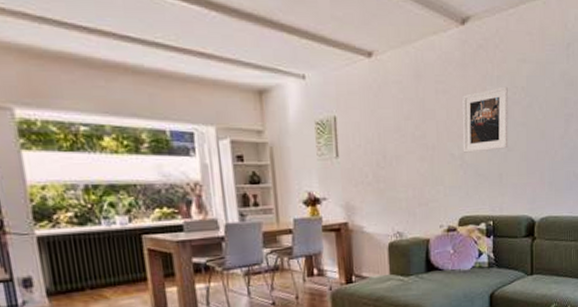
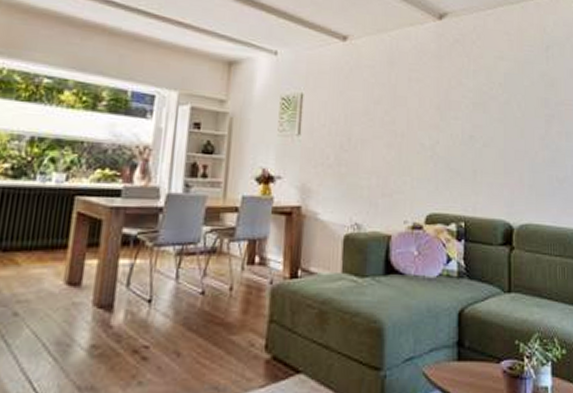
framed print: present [462,86,508,153] -> none [434,81,484,145]

